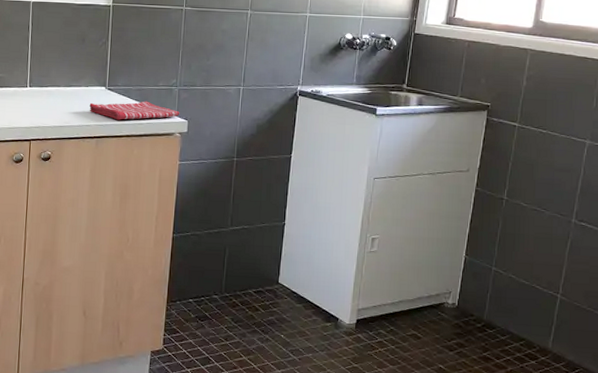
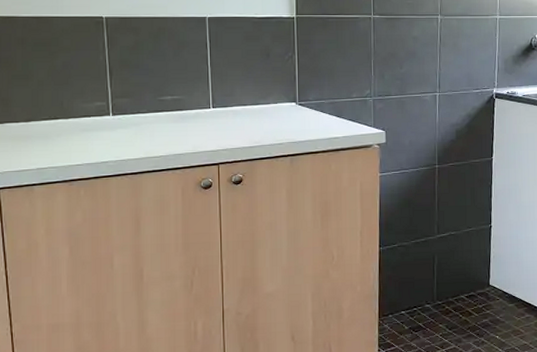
dish towel: present [89,101,180,120] -> none [280,114,377,136]

